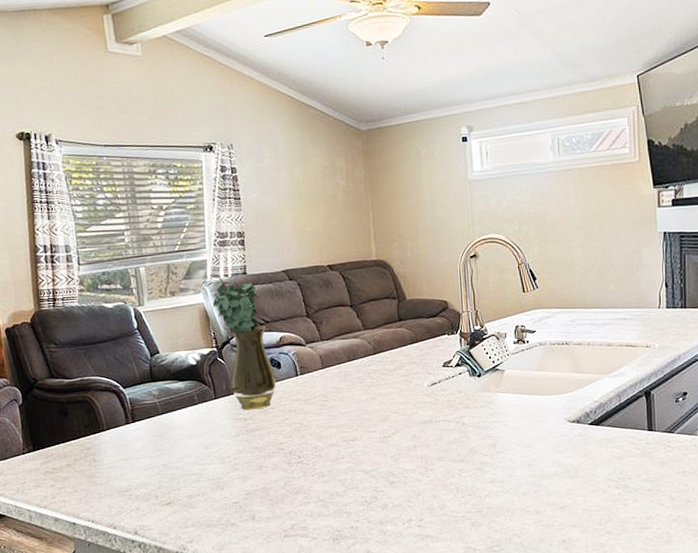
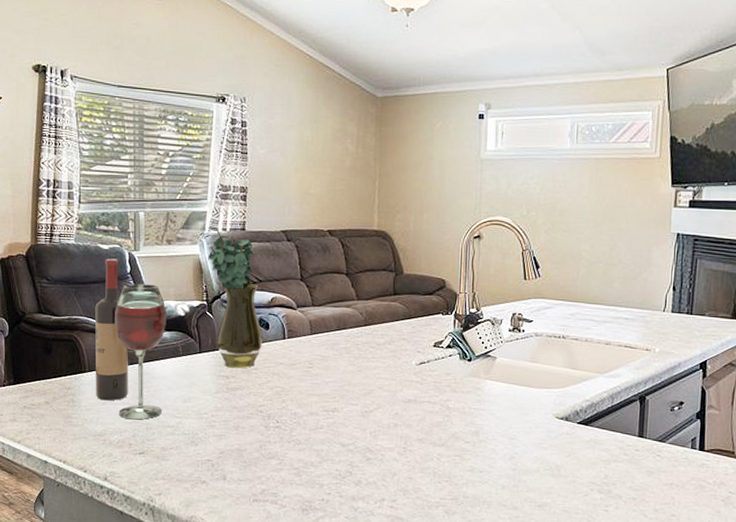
wine bottle: none [106,316,149,457] -> present [95,258,129,401]
wineglass: none [126,337,184,472] -> present [114,284,166,420]

